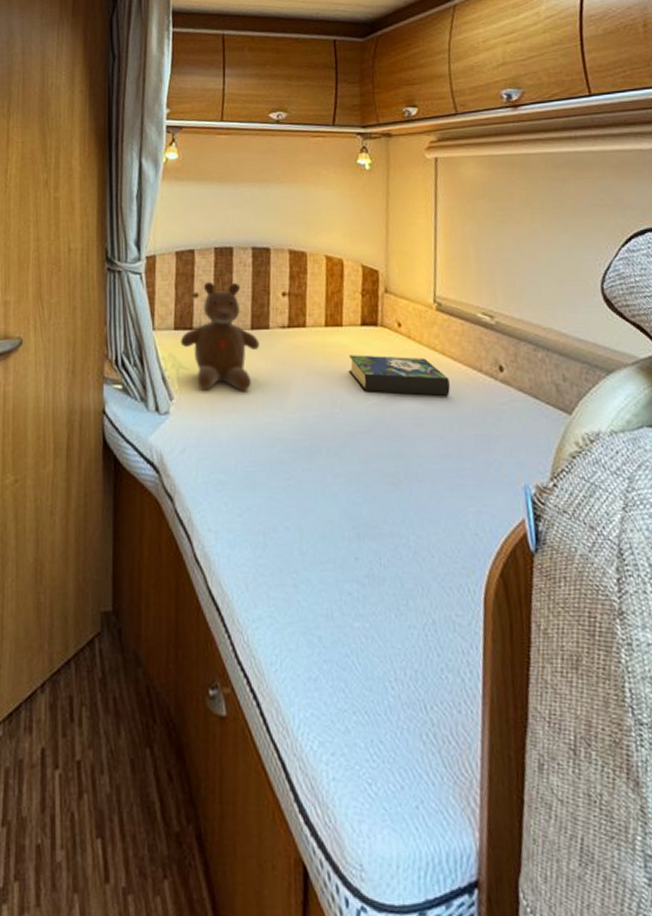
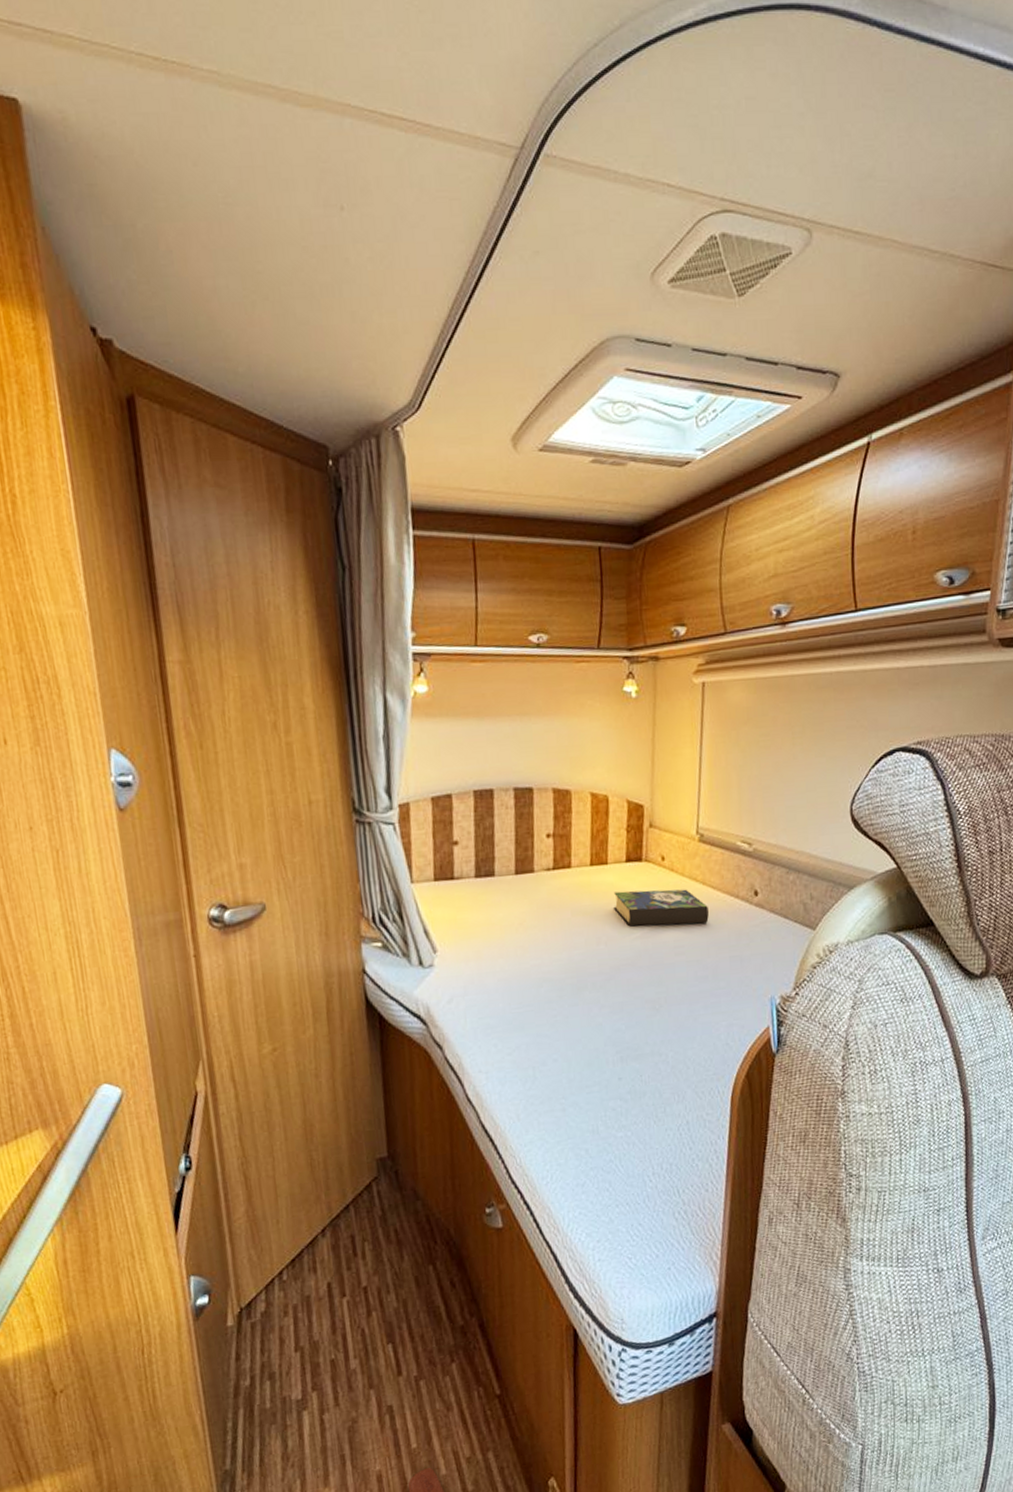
stuffed bear: present [180,281,260,391] -> none [441,827,525,939]

